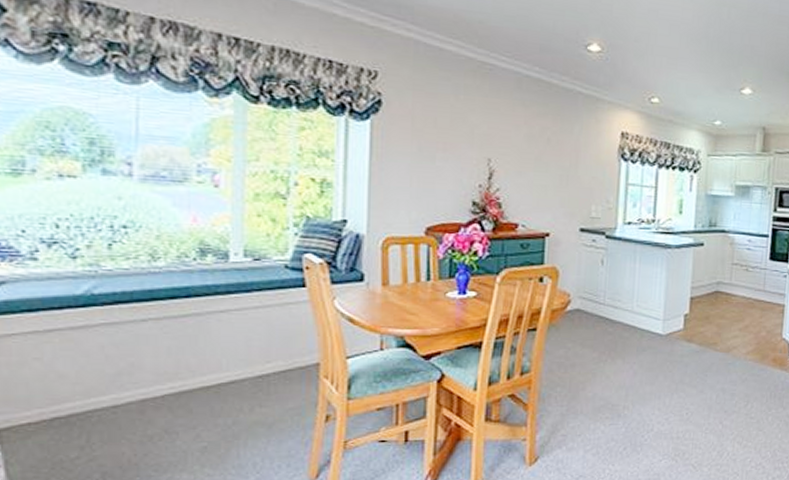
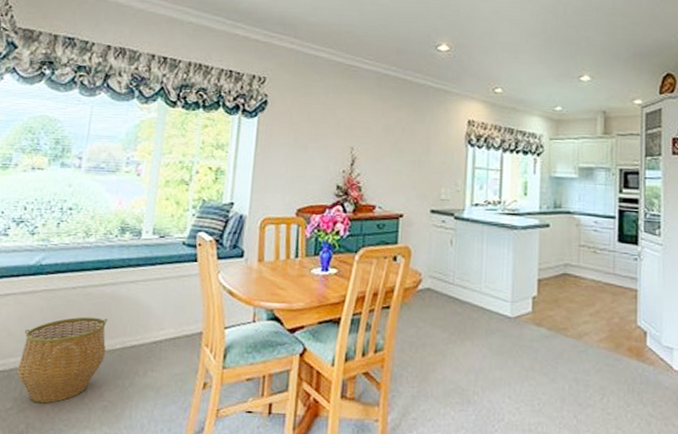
basket: none [78,352,198,450] -> present [17,317,108,404]

